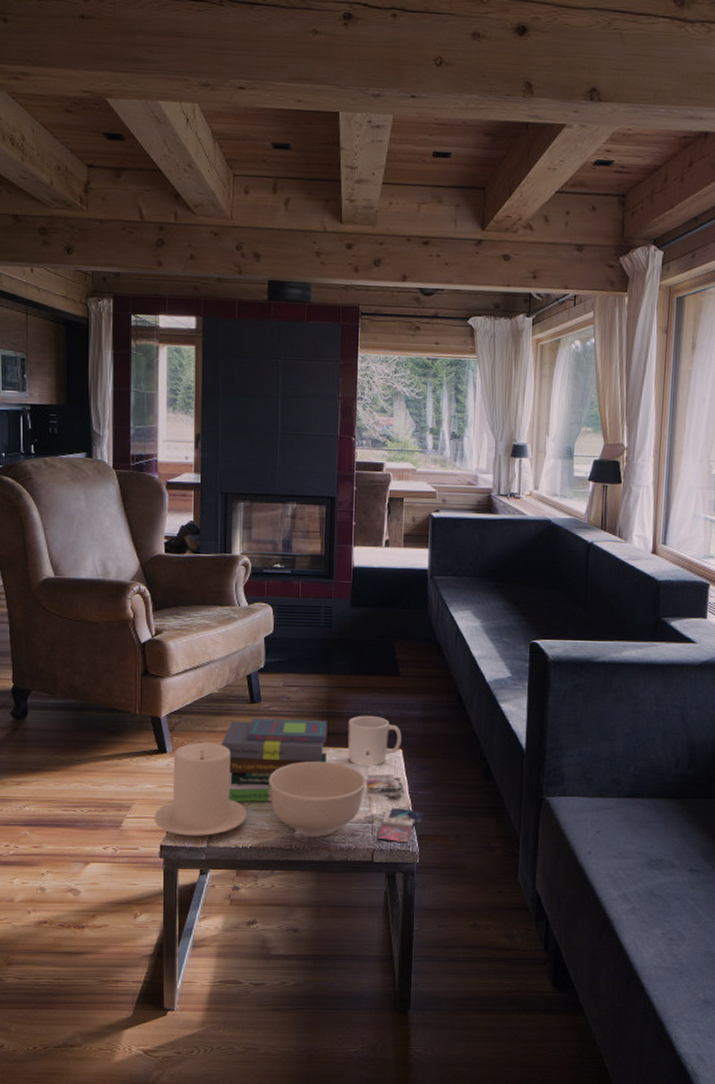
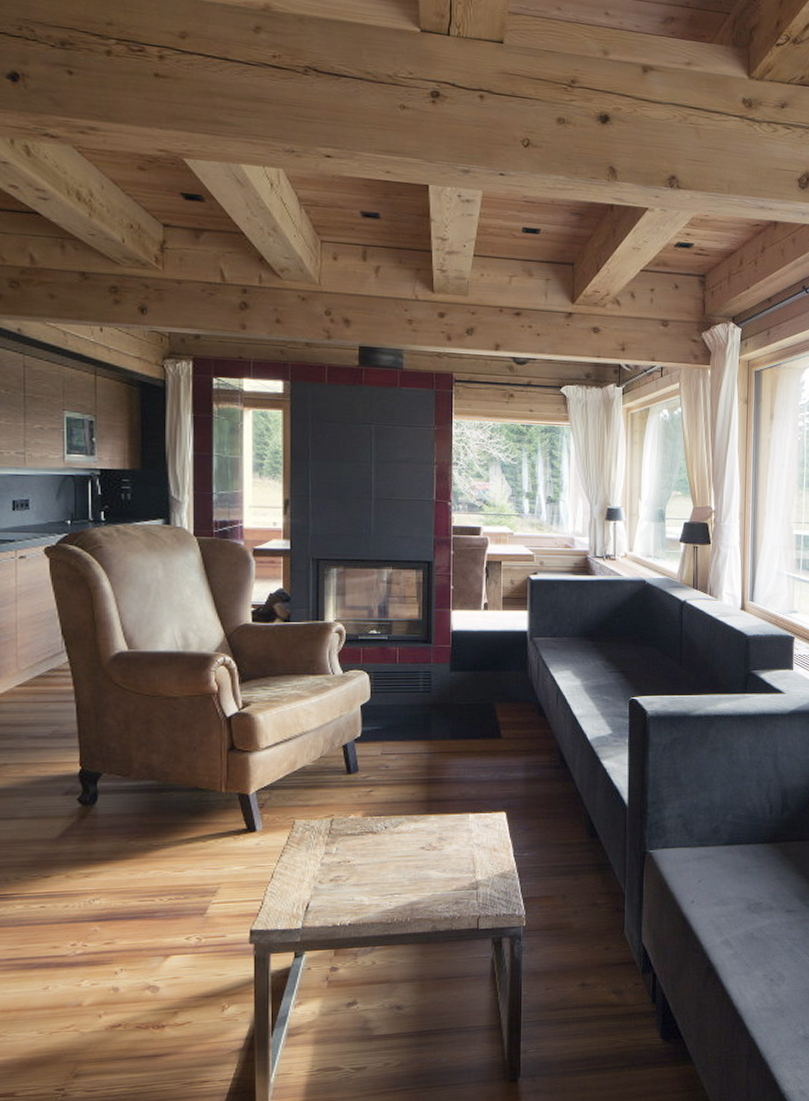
candle: present [154,742,248,836] -> none [243,817,345,918]
books: present [220,717,327,802] -> none [315,787,428,878]
bowl: present [269,762,367,837] -> none [368,830,470,908]
mug: present [347,715,402,767] -> none [450,779,505,832]
magazine: present [365,774,423,843] -> none [469,838,528,907]

